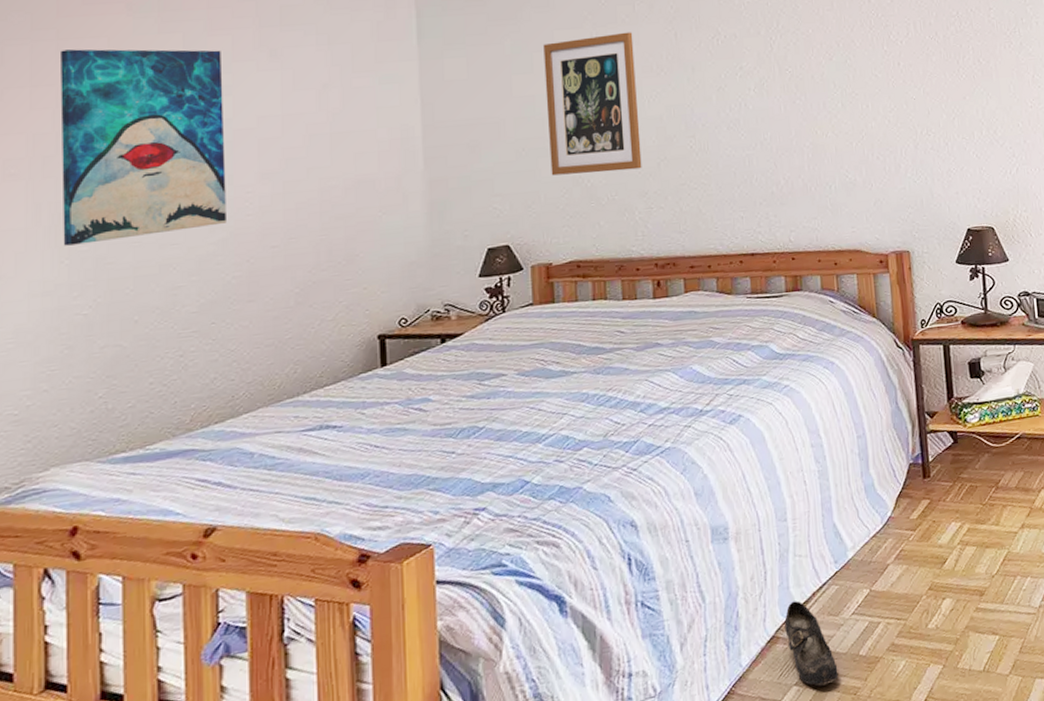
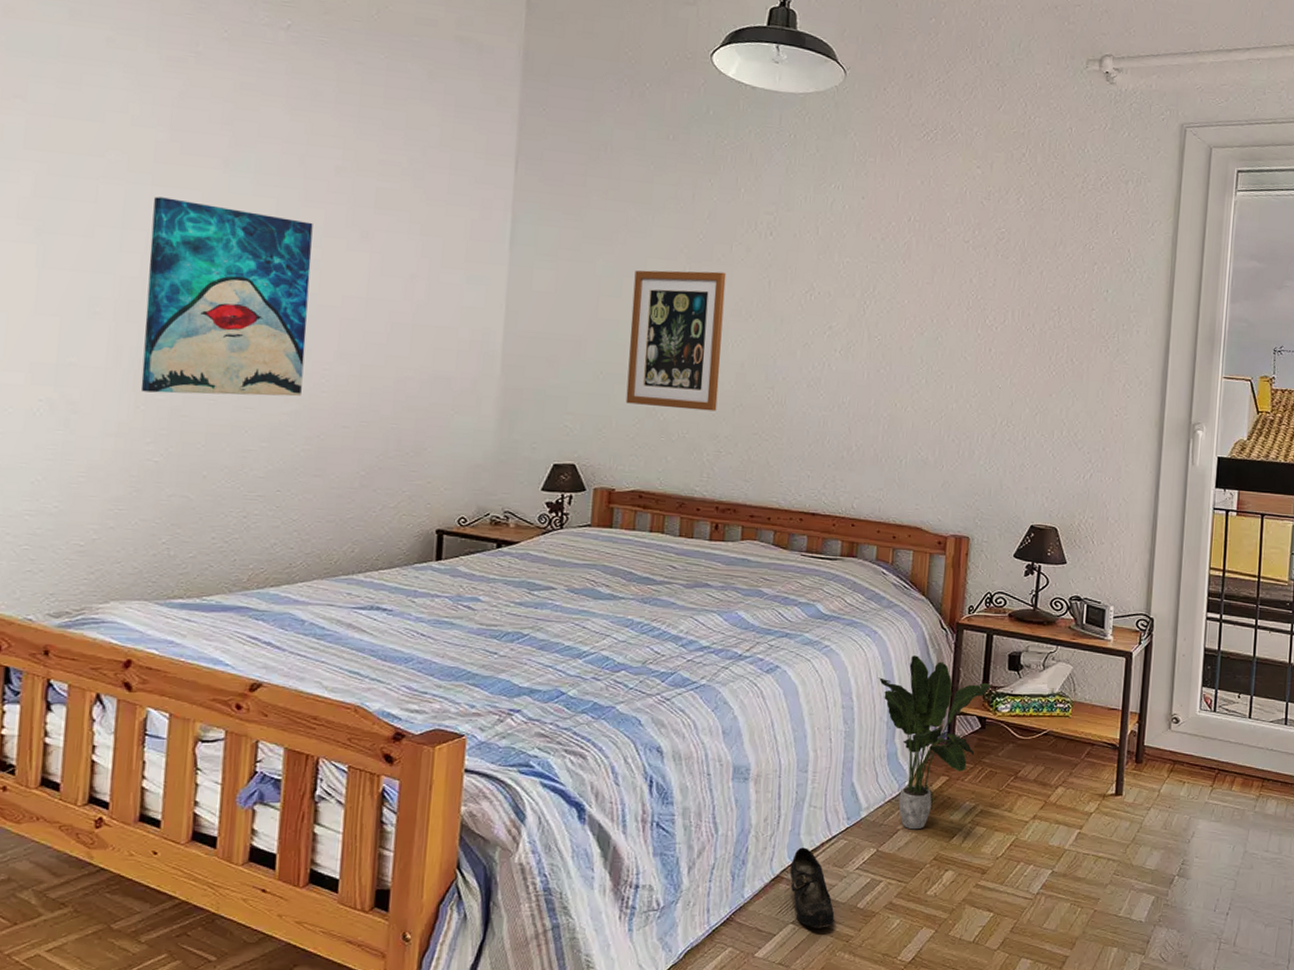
potted plant: none [842,379,956,562] -> present [878,655,991,830]

